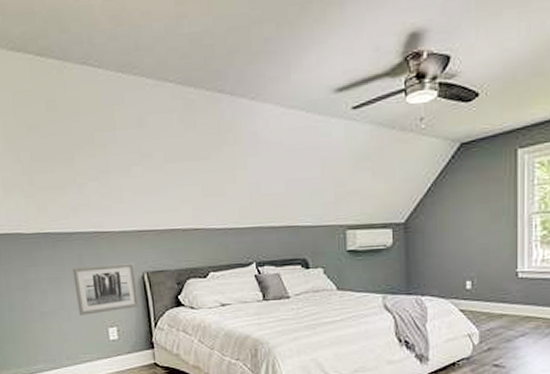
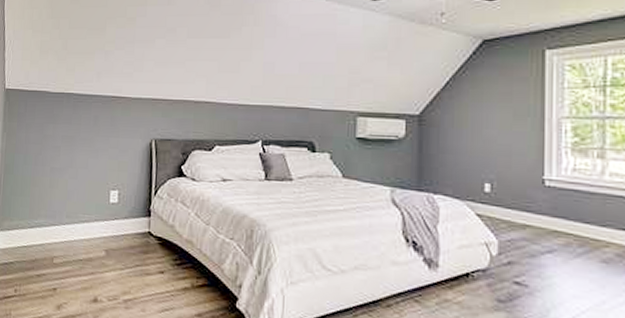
wall art: present [72,262,141,315] -> none [85,127,145,176]

